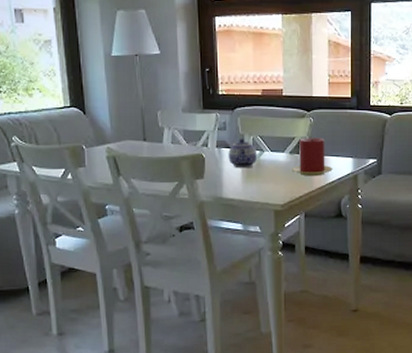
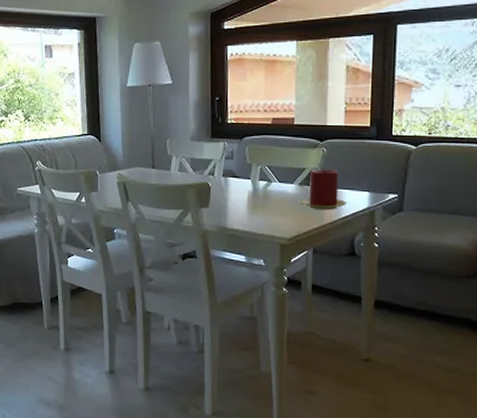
teapot: present [228,138,258,169] -> none [234,168,265,199]

